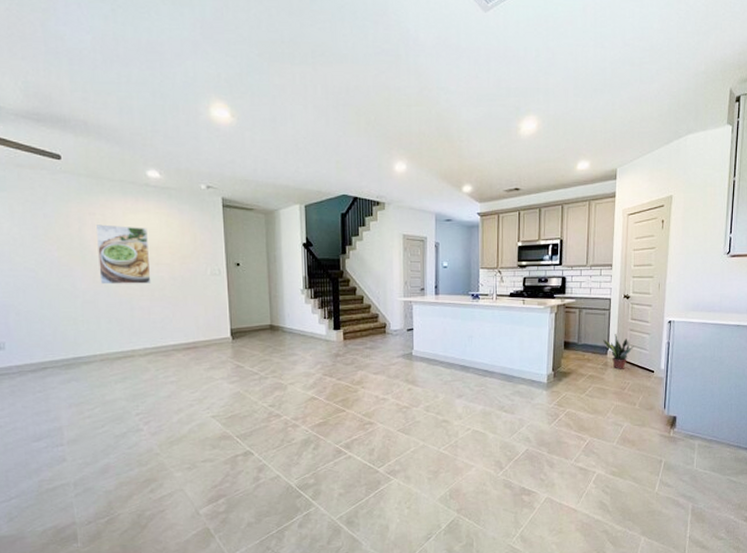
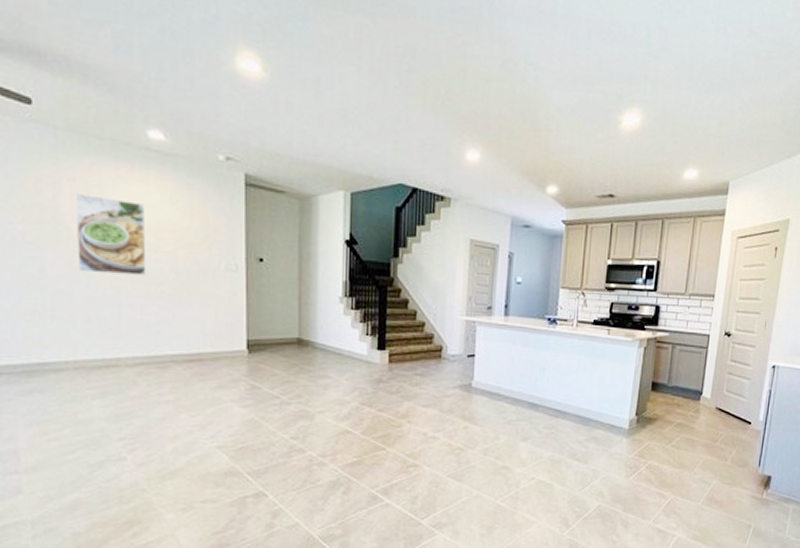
potted plant: present [603,334,635,369] -> none [697,377,732,418]

